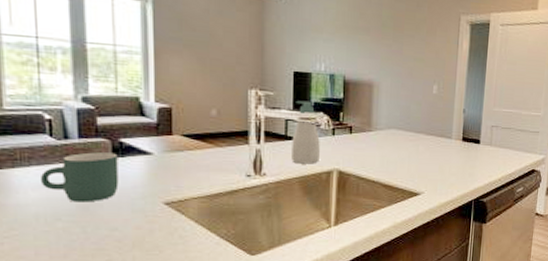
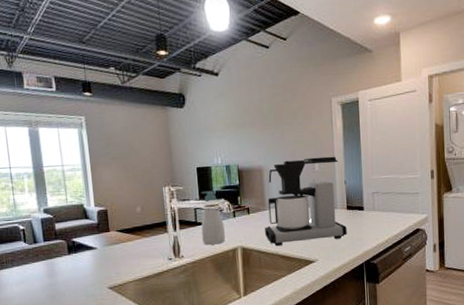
mug: present [39,152,119,202] -> none [20,250,75,293]
coffee maker: none [367,78,460,173] -> present [265,156,347,246]

